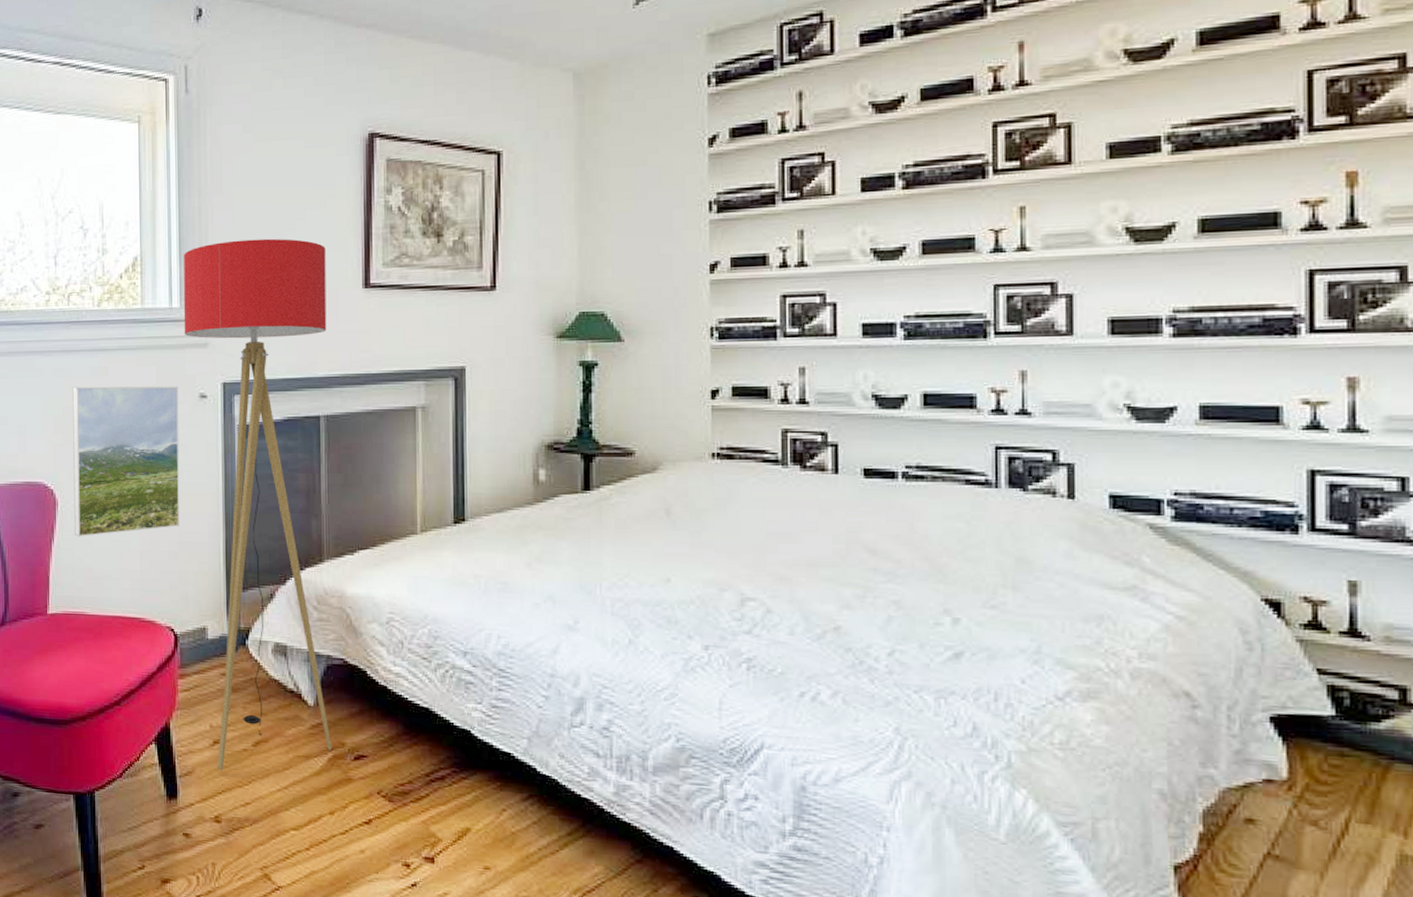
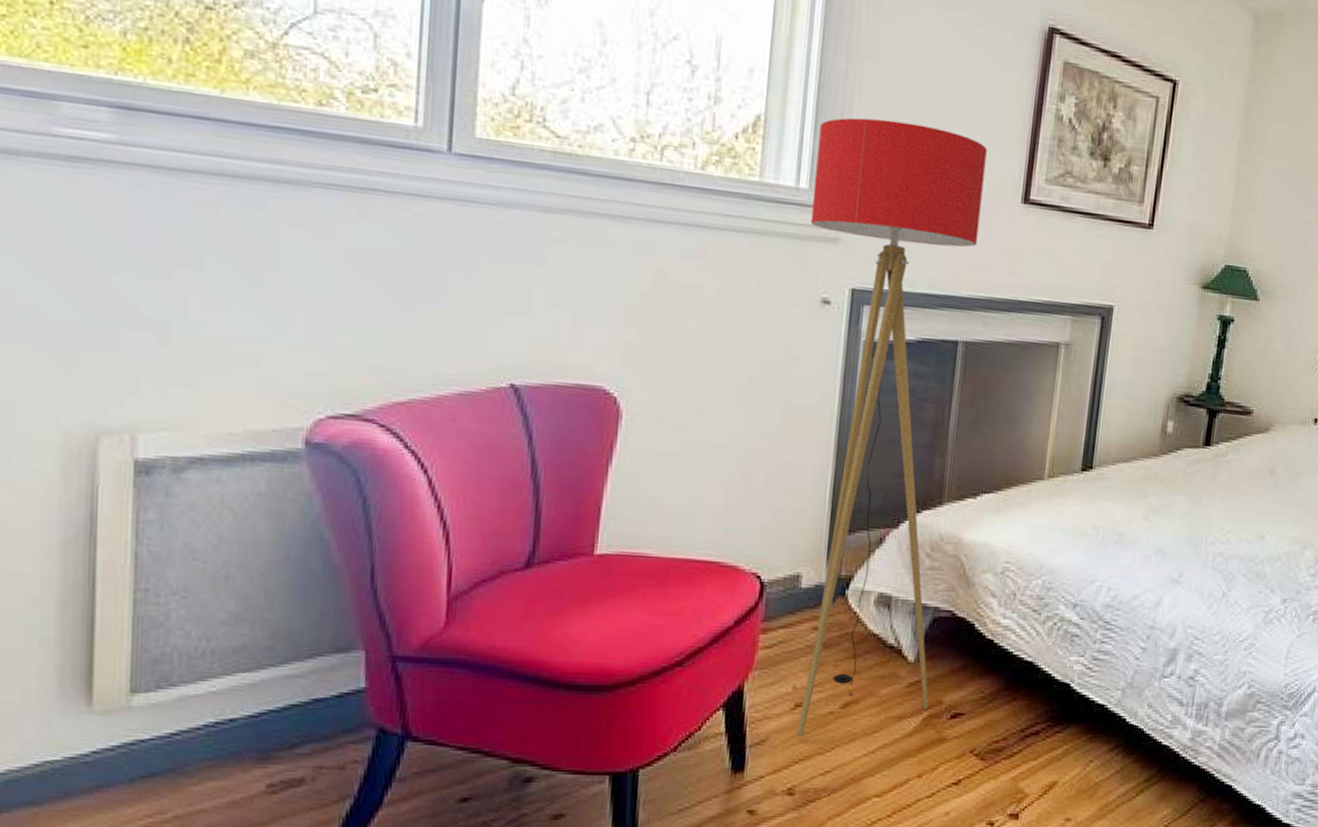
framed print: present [72,386,180,537] -> none [642,268,797,460]

